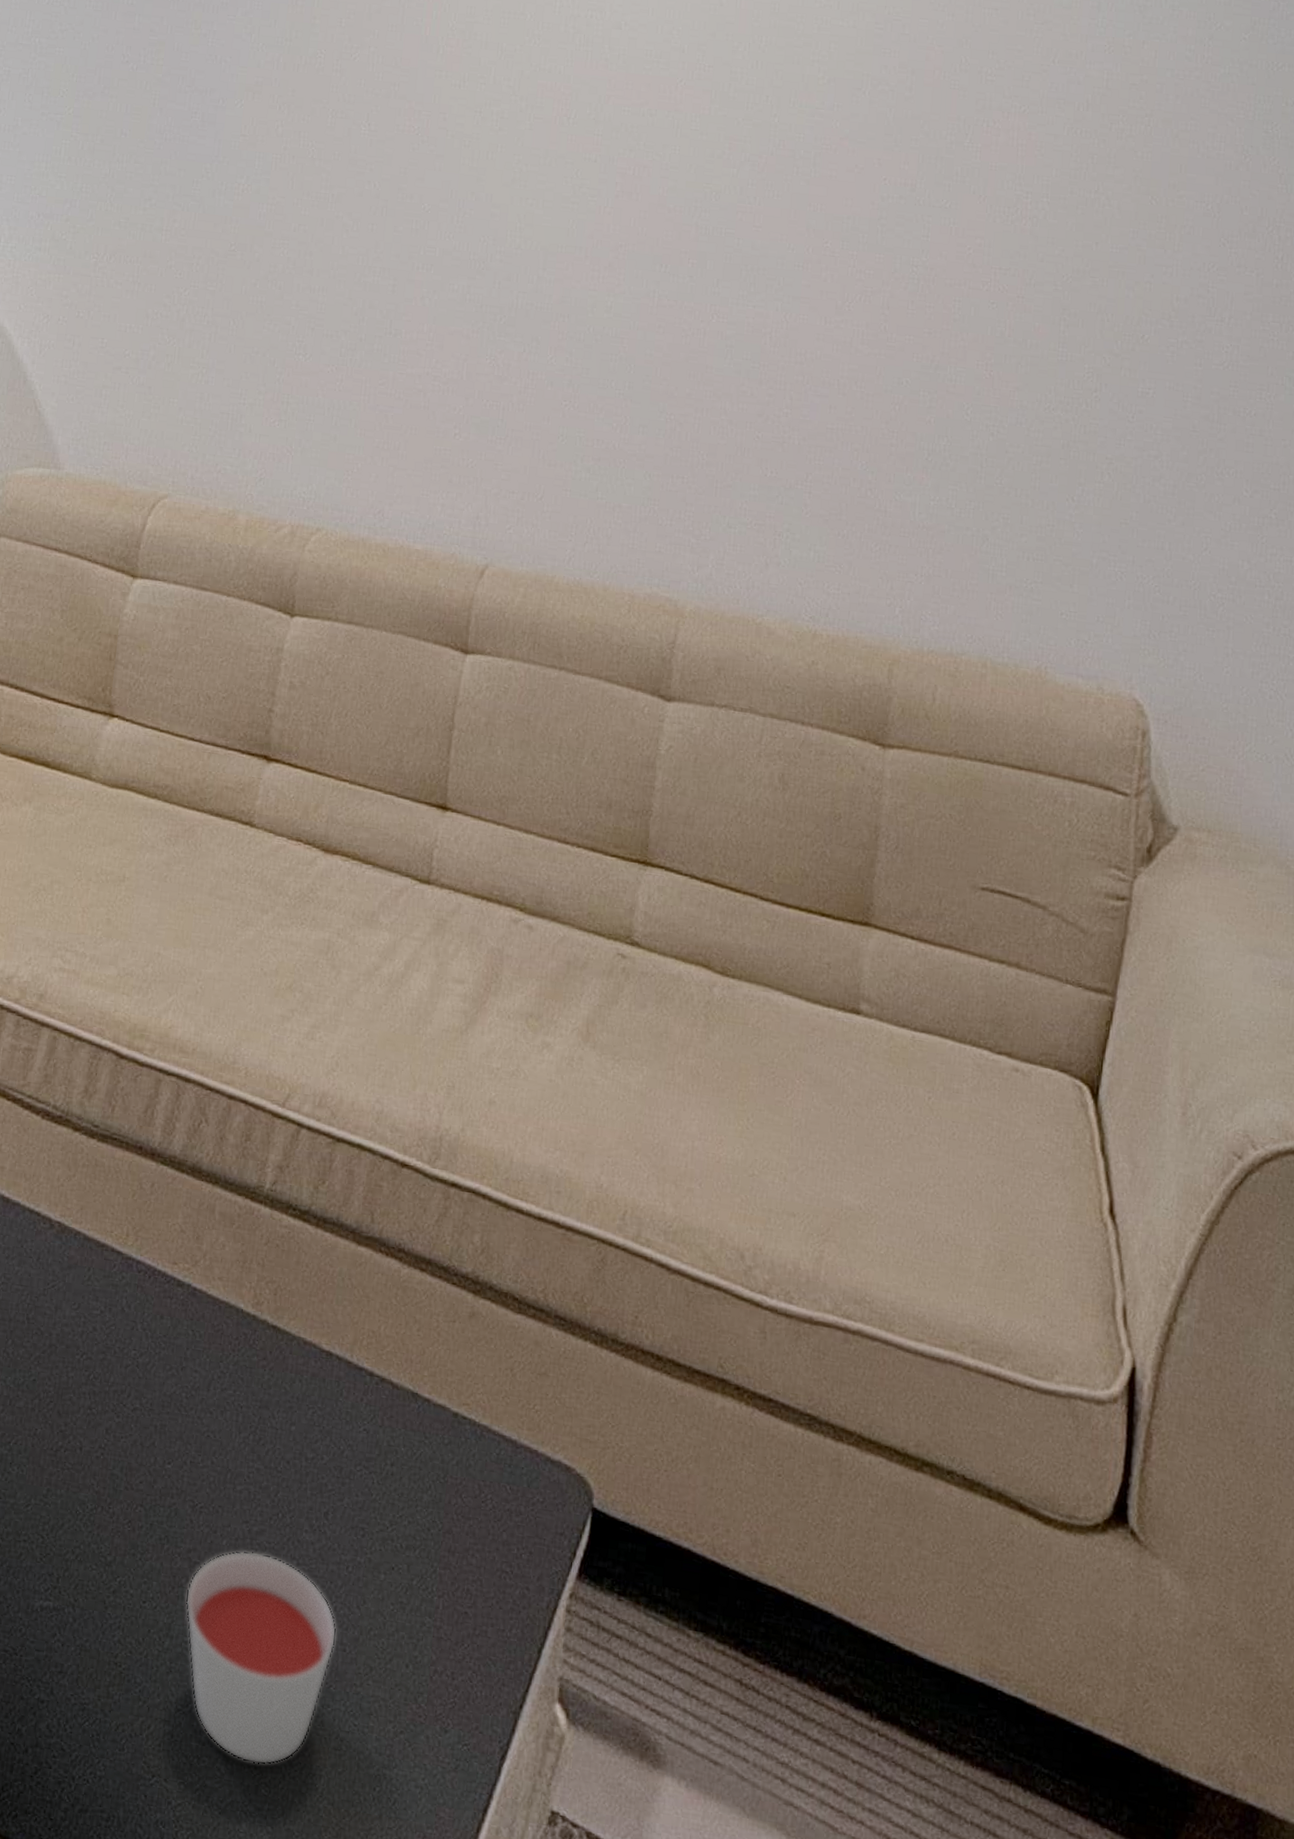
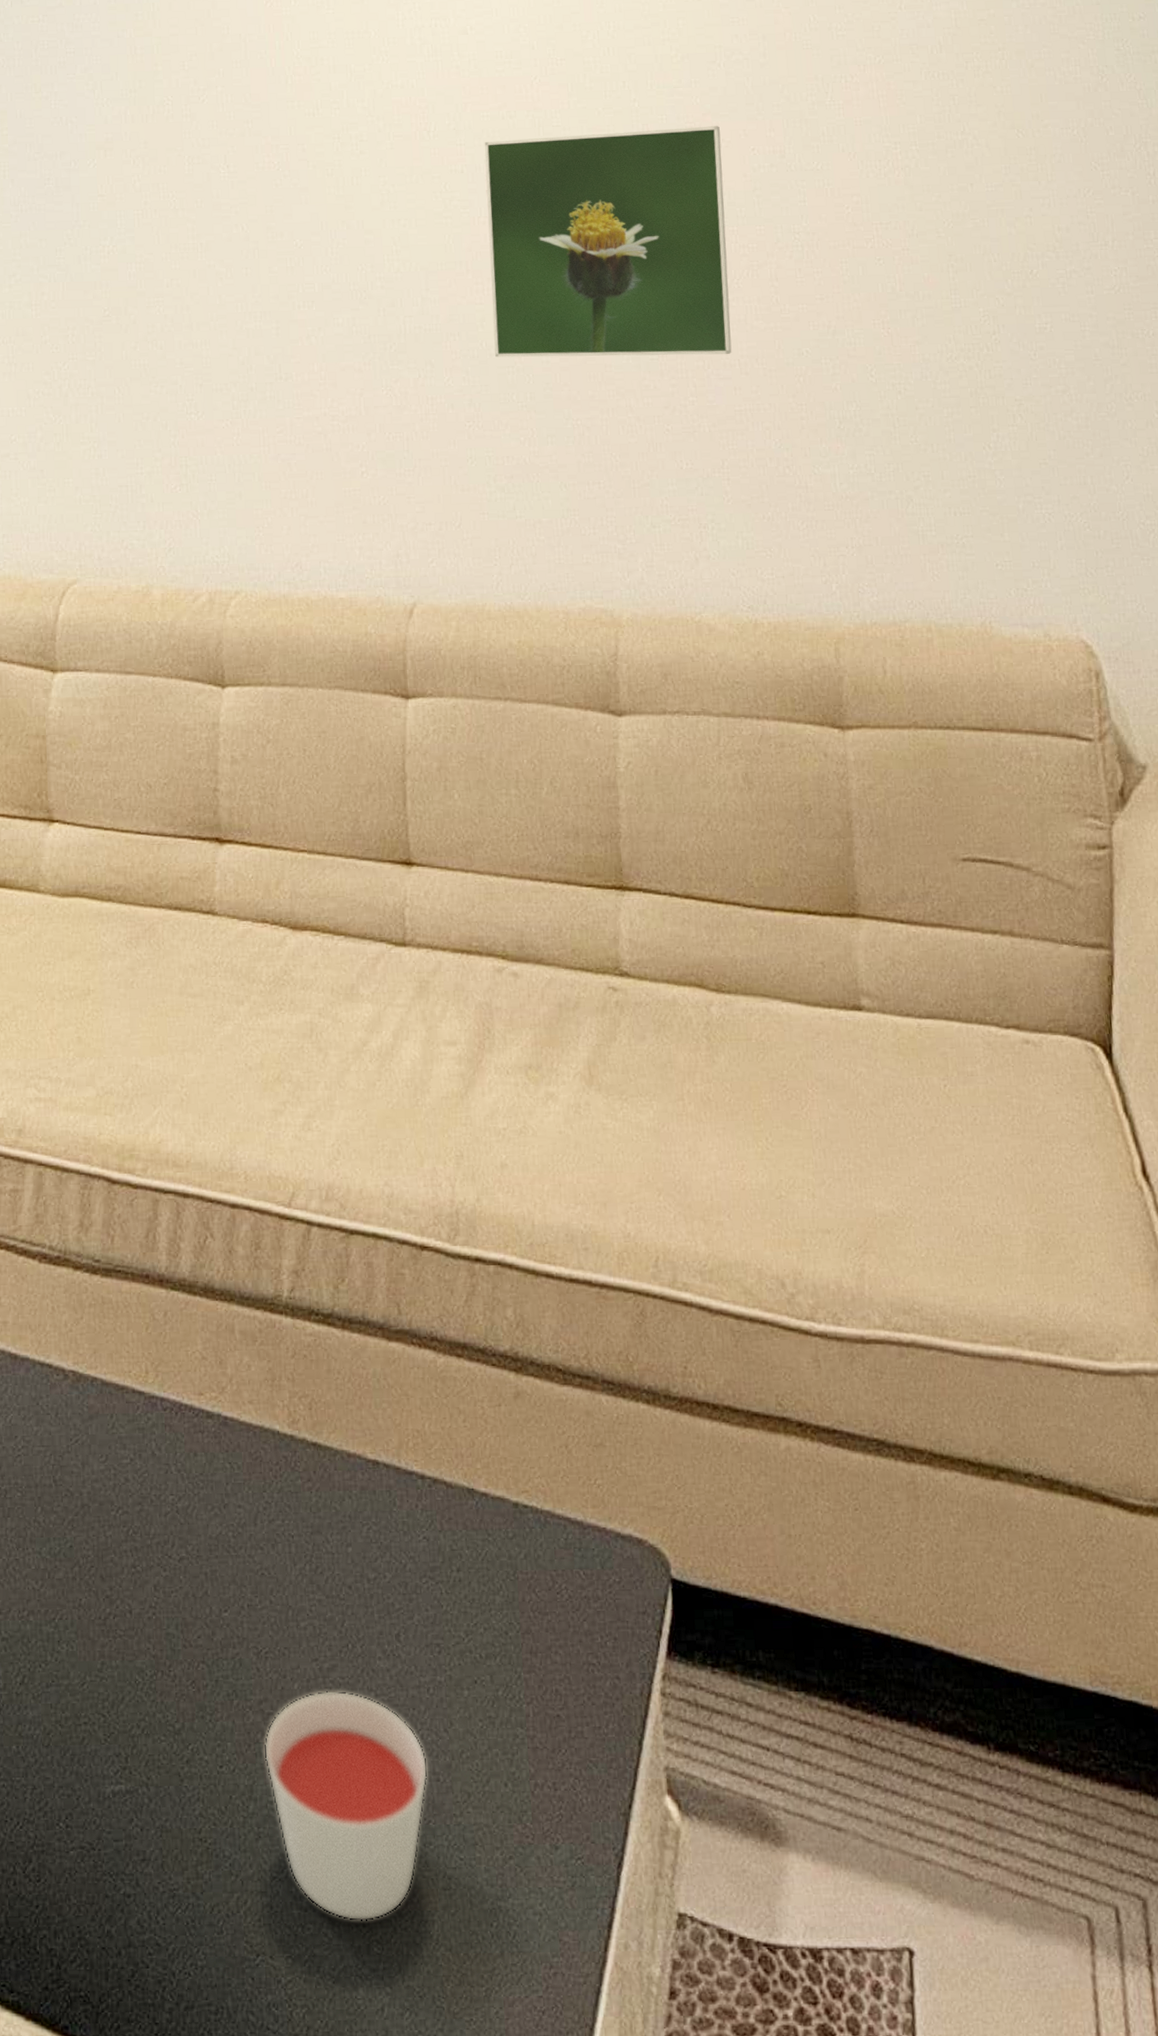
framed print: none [601,135,855,373] -> present [484,126,732,358]

